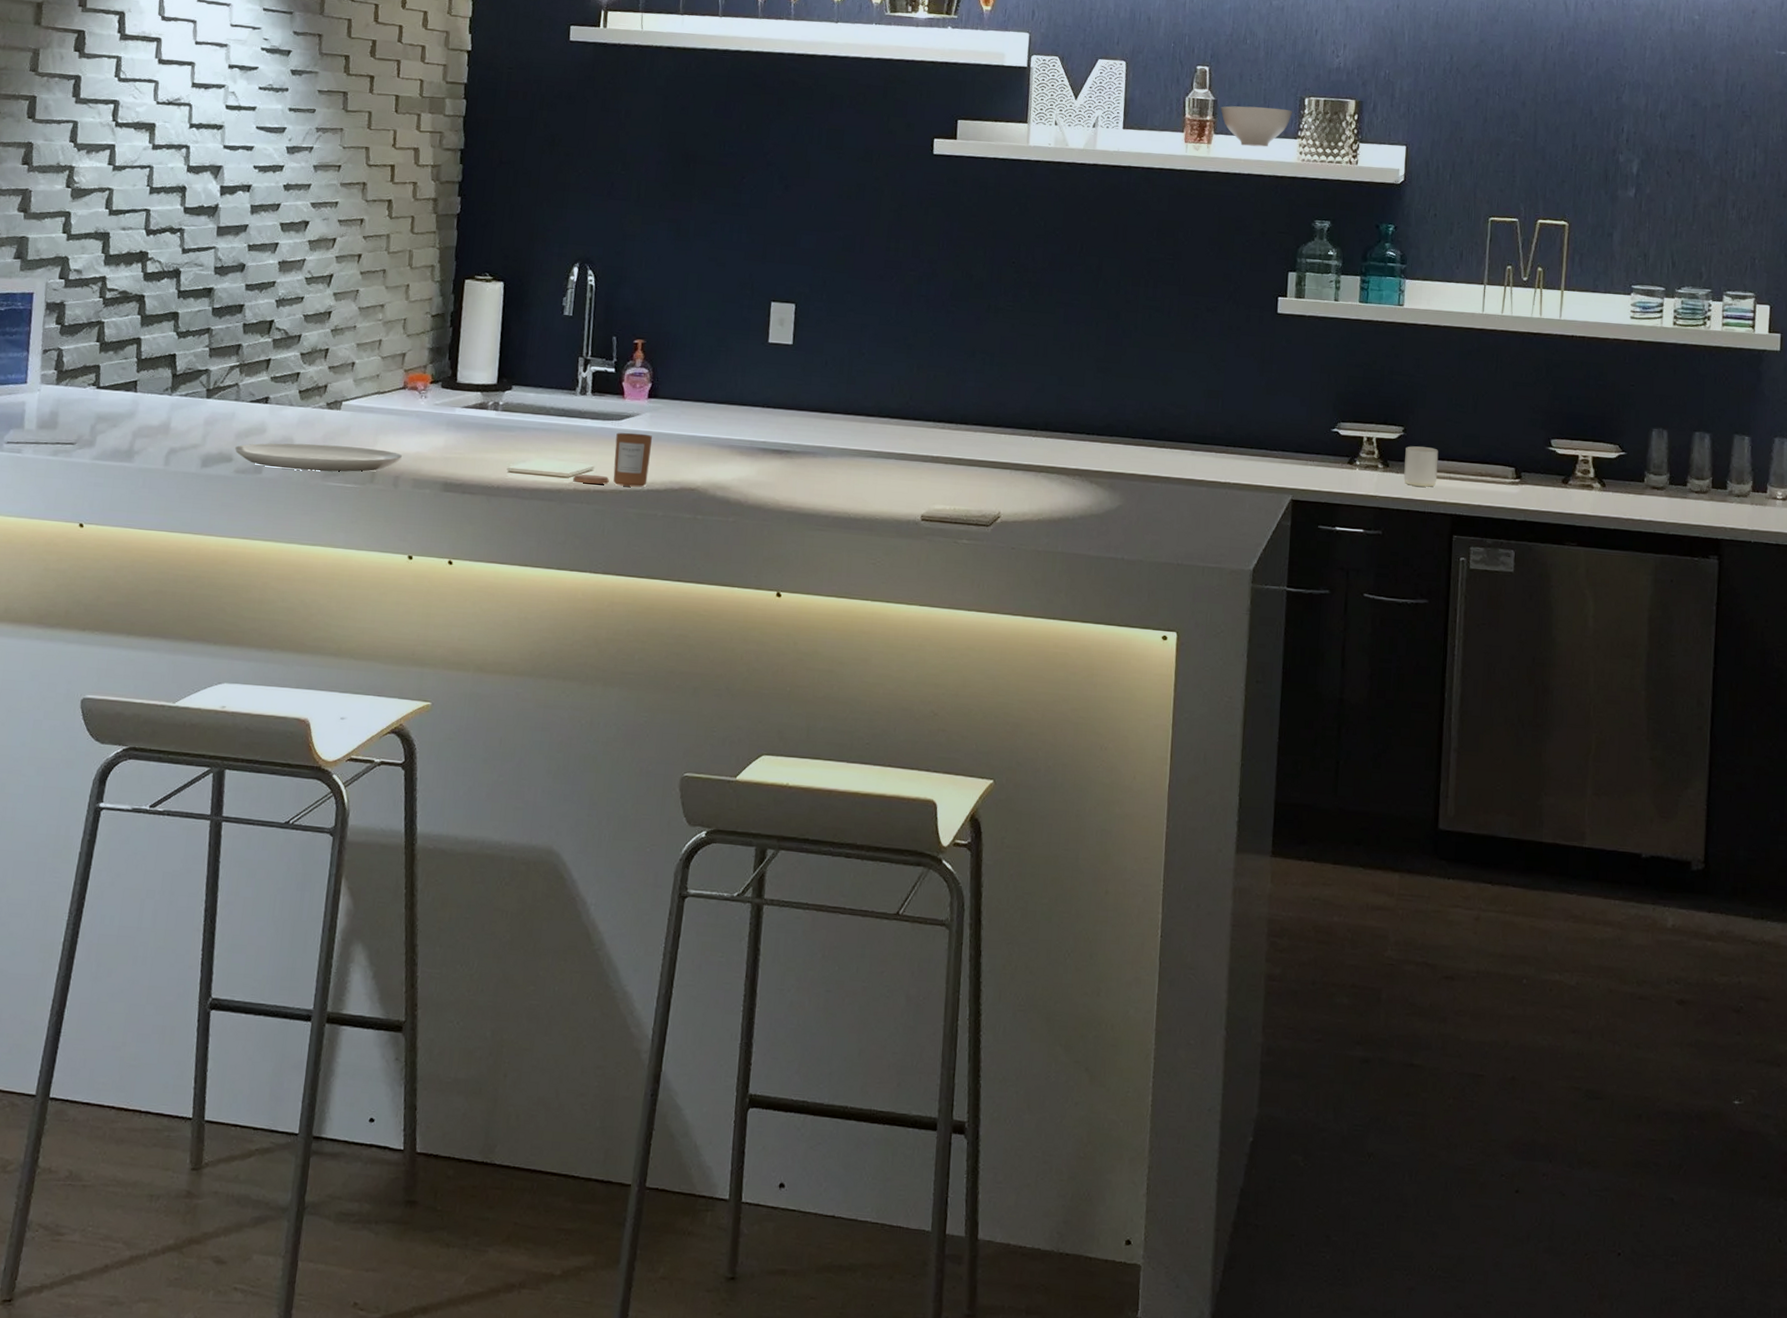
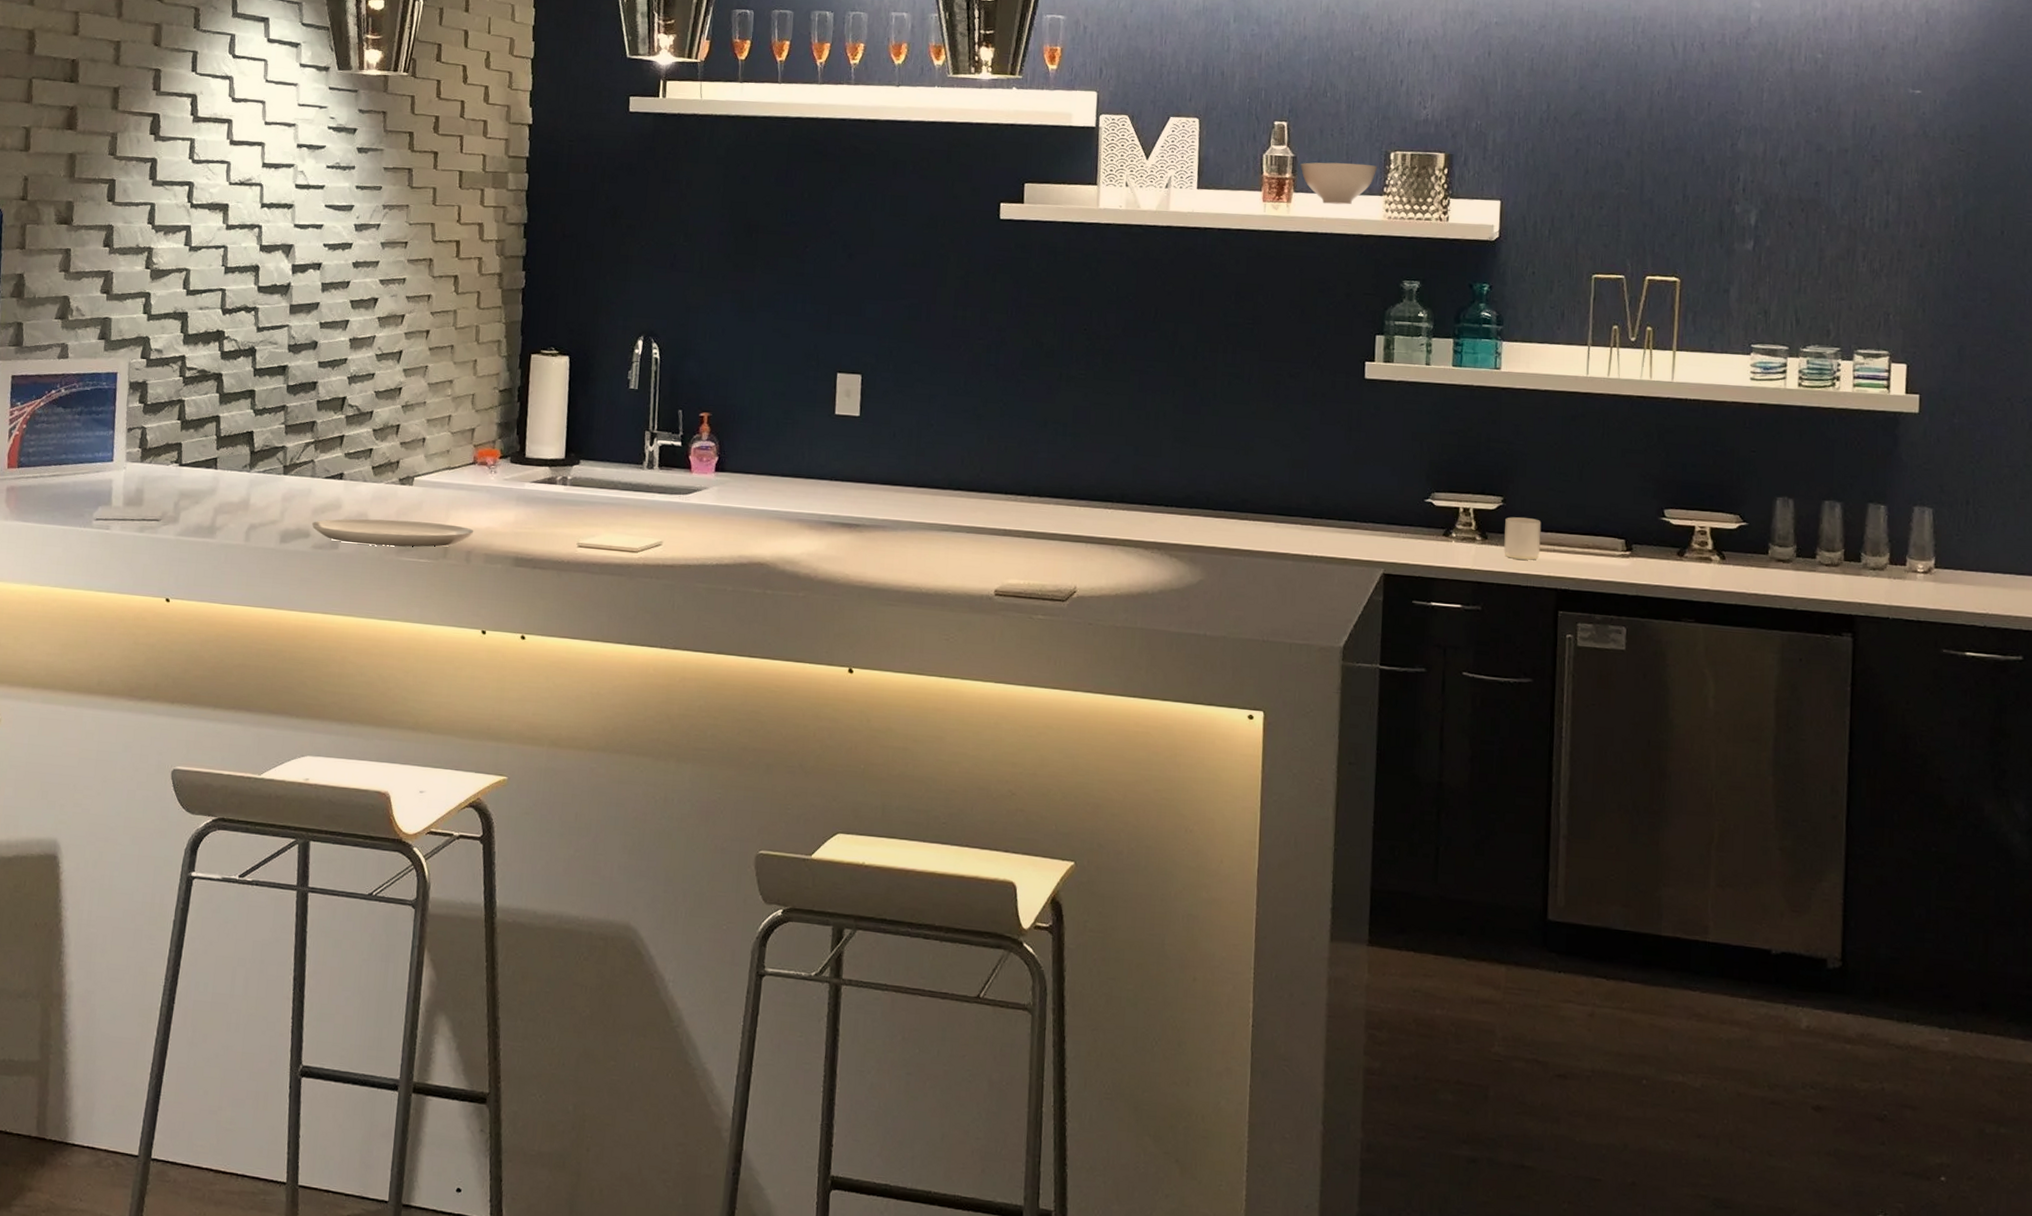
candle: present [572,432,652,487] -> none [641,506,720,562]

